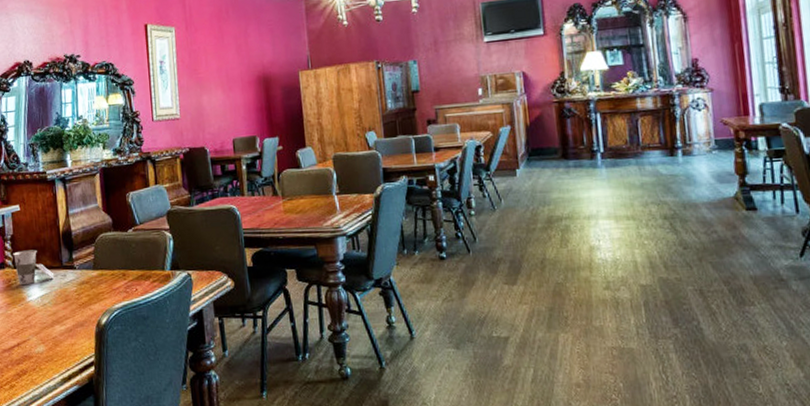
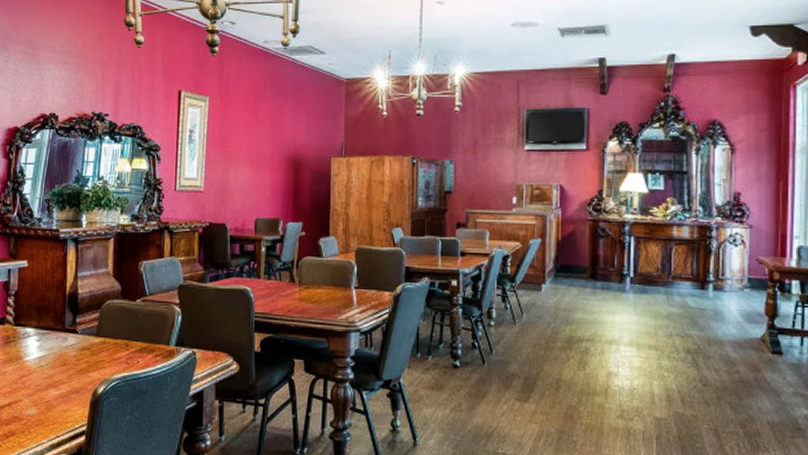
cup: present [13,249,55,285] -> none [15,308,55,343]

